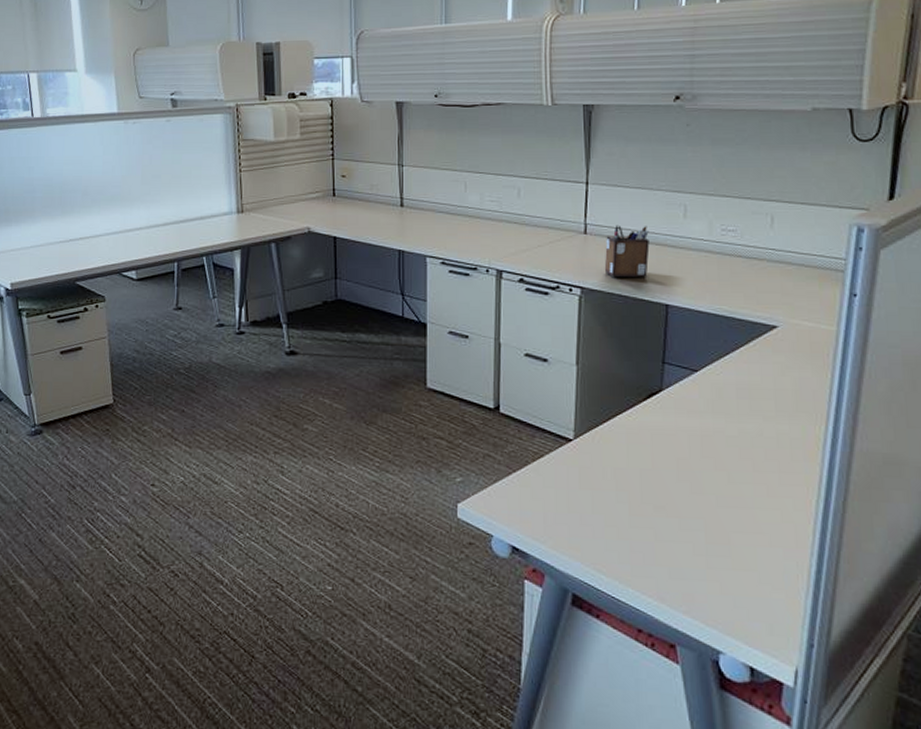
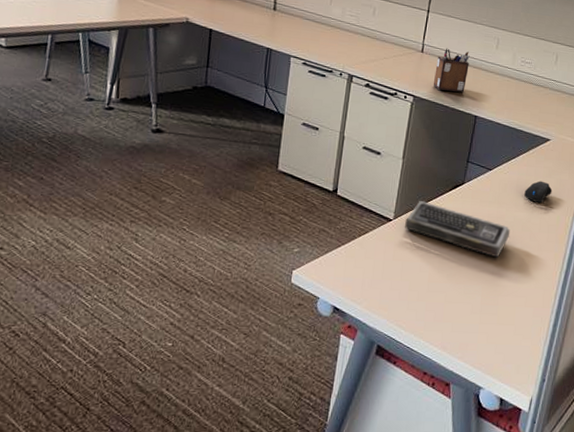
keyboard: none [590,414,736,484] -> present [405,200,511,258]
computer mouse: none [749,381,790,410] -> present [524,181,553,203]

